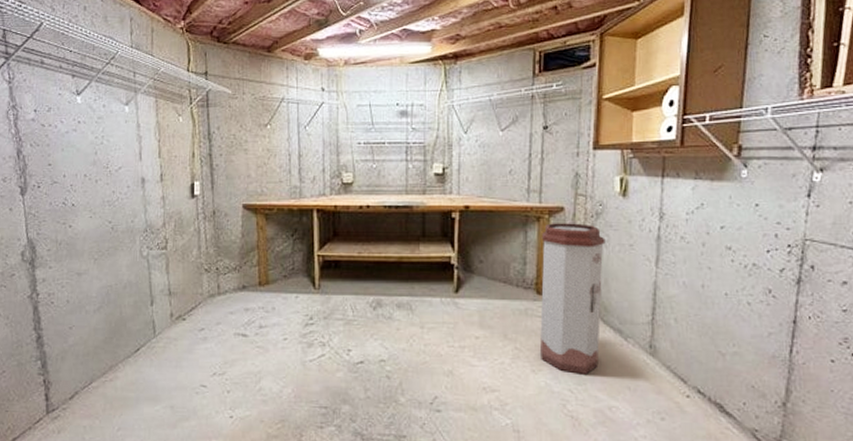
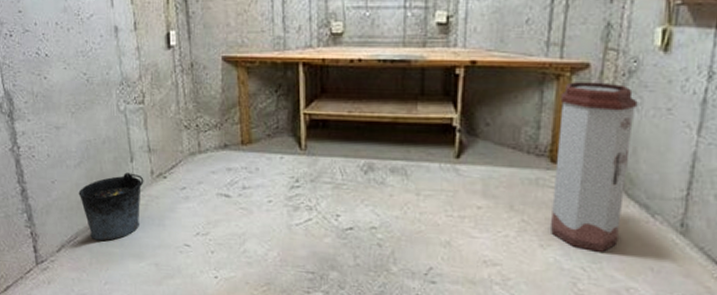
bucket: none [96,316,163,386] -> present [78,172,144,241]

